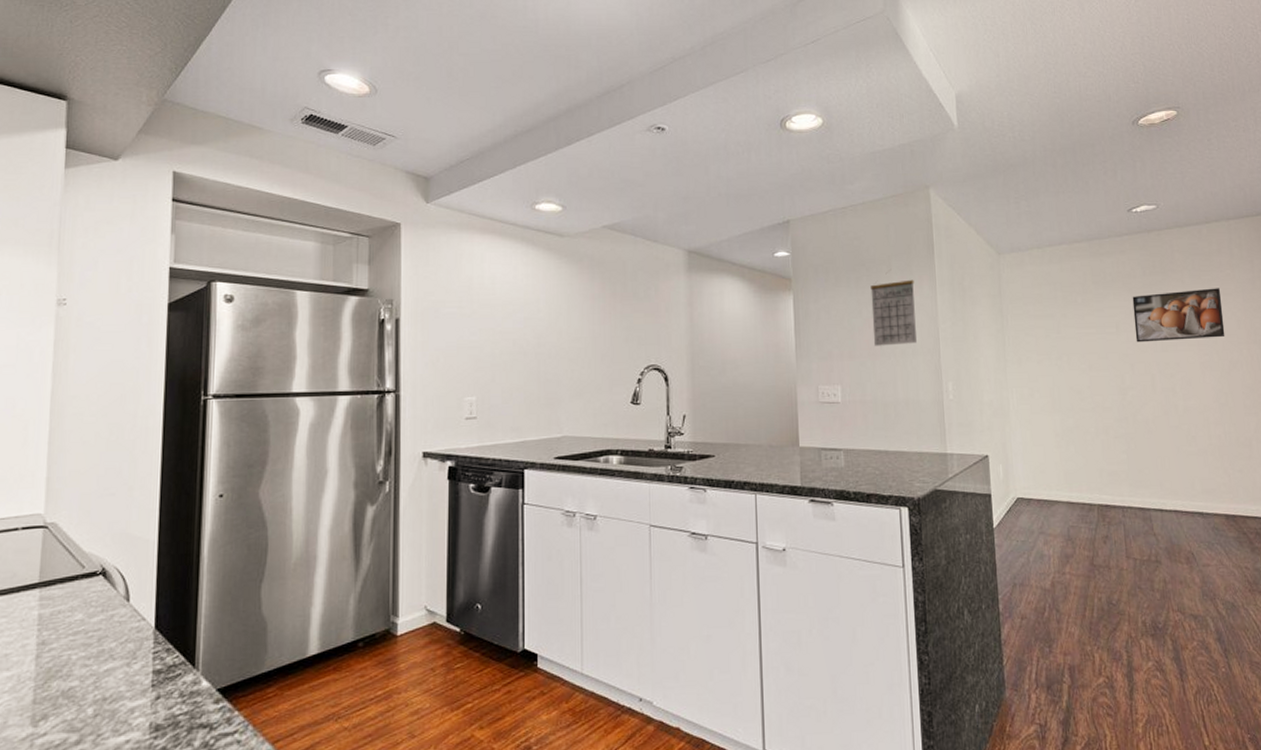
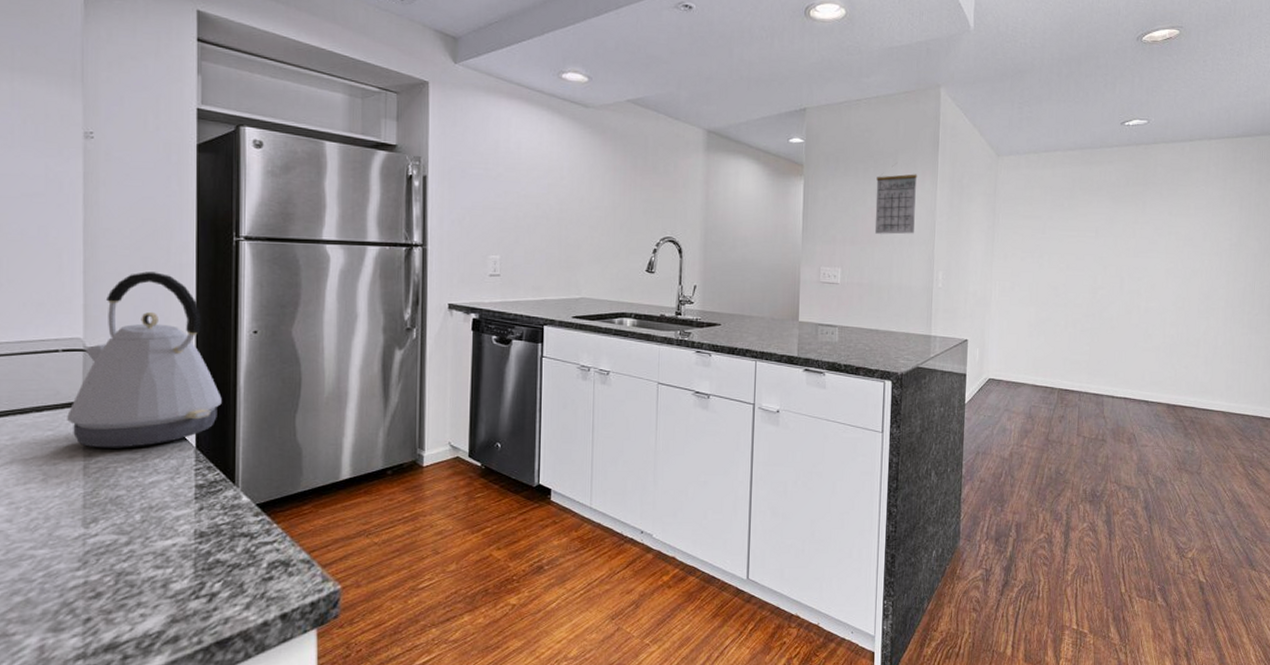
kettle: none [22,438,184,634] -> present [67,271,222,448]
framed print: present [1132,288,1225,343] -> none [1111,202,1194,248]

